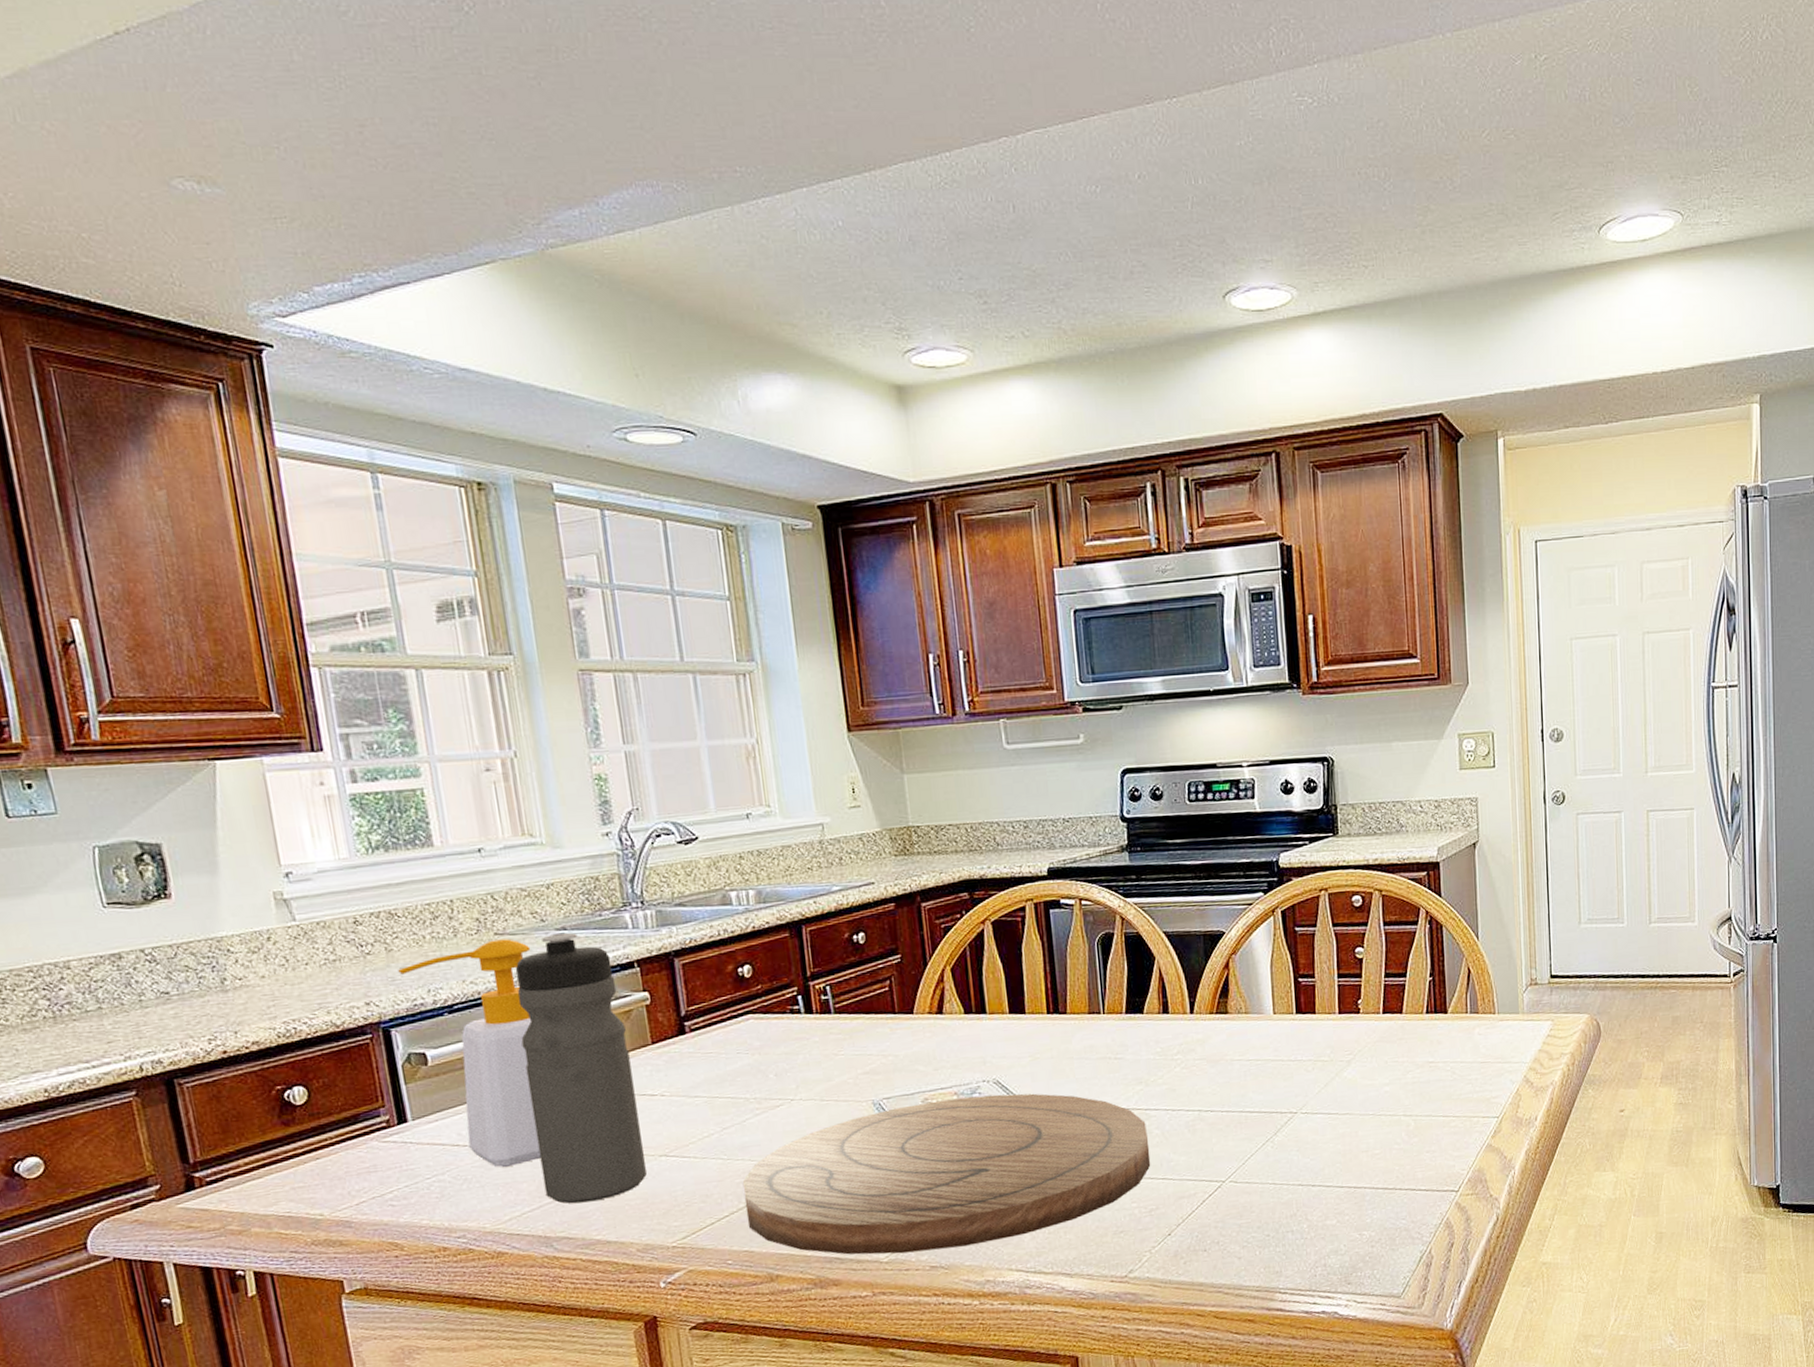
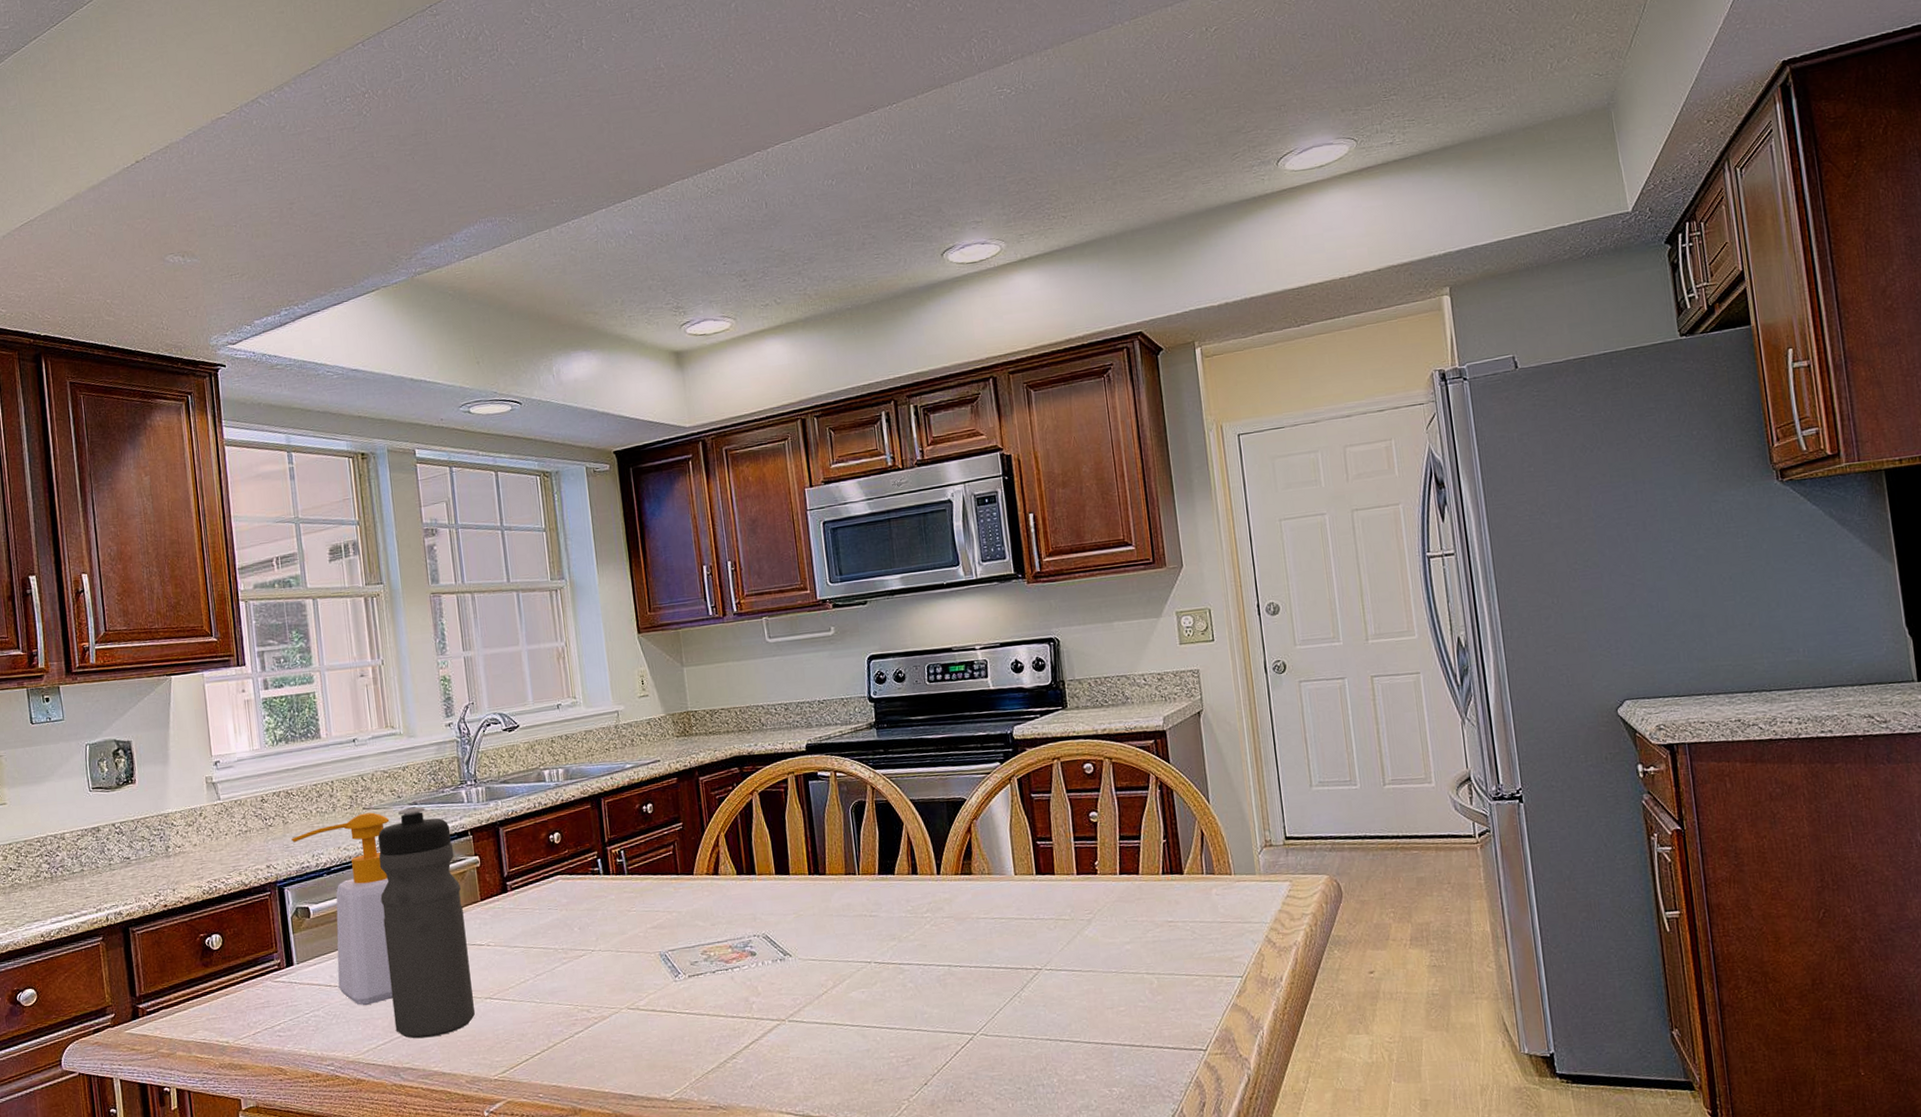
cutting board: present [742,1093,1151,1255] -> none [551,947,906,1093]

